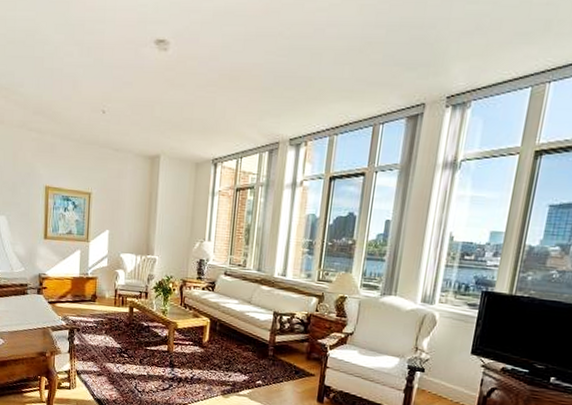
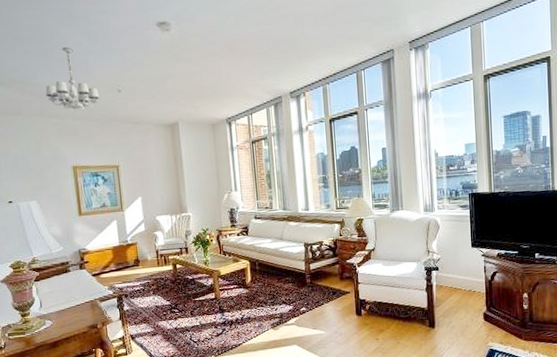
chandelier: none [29,55,83,127] -> present [45,46,100,111]

